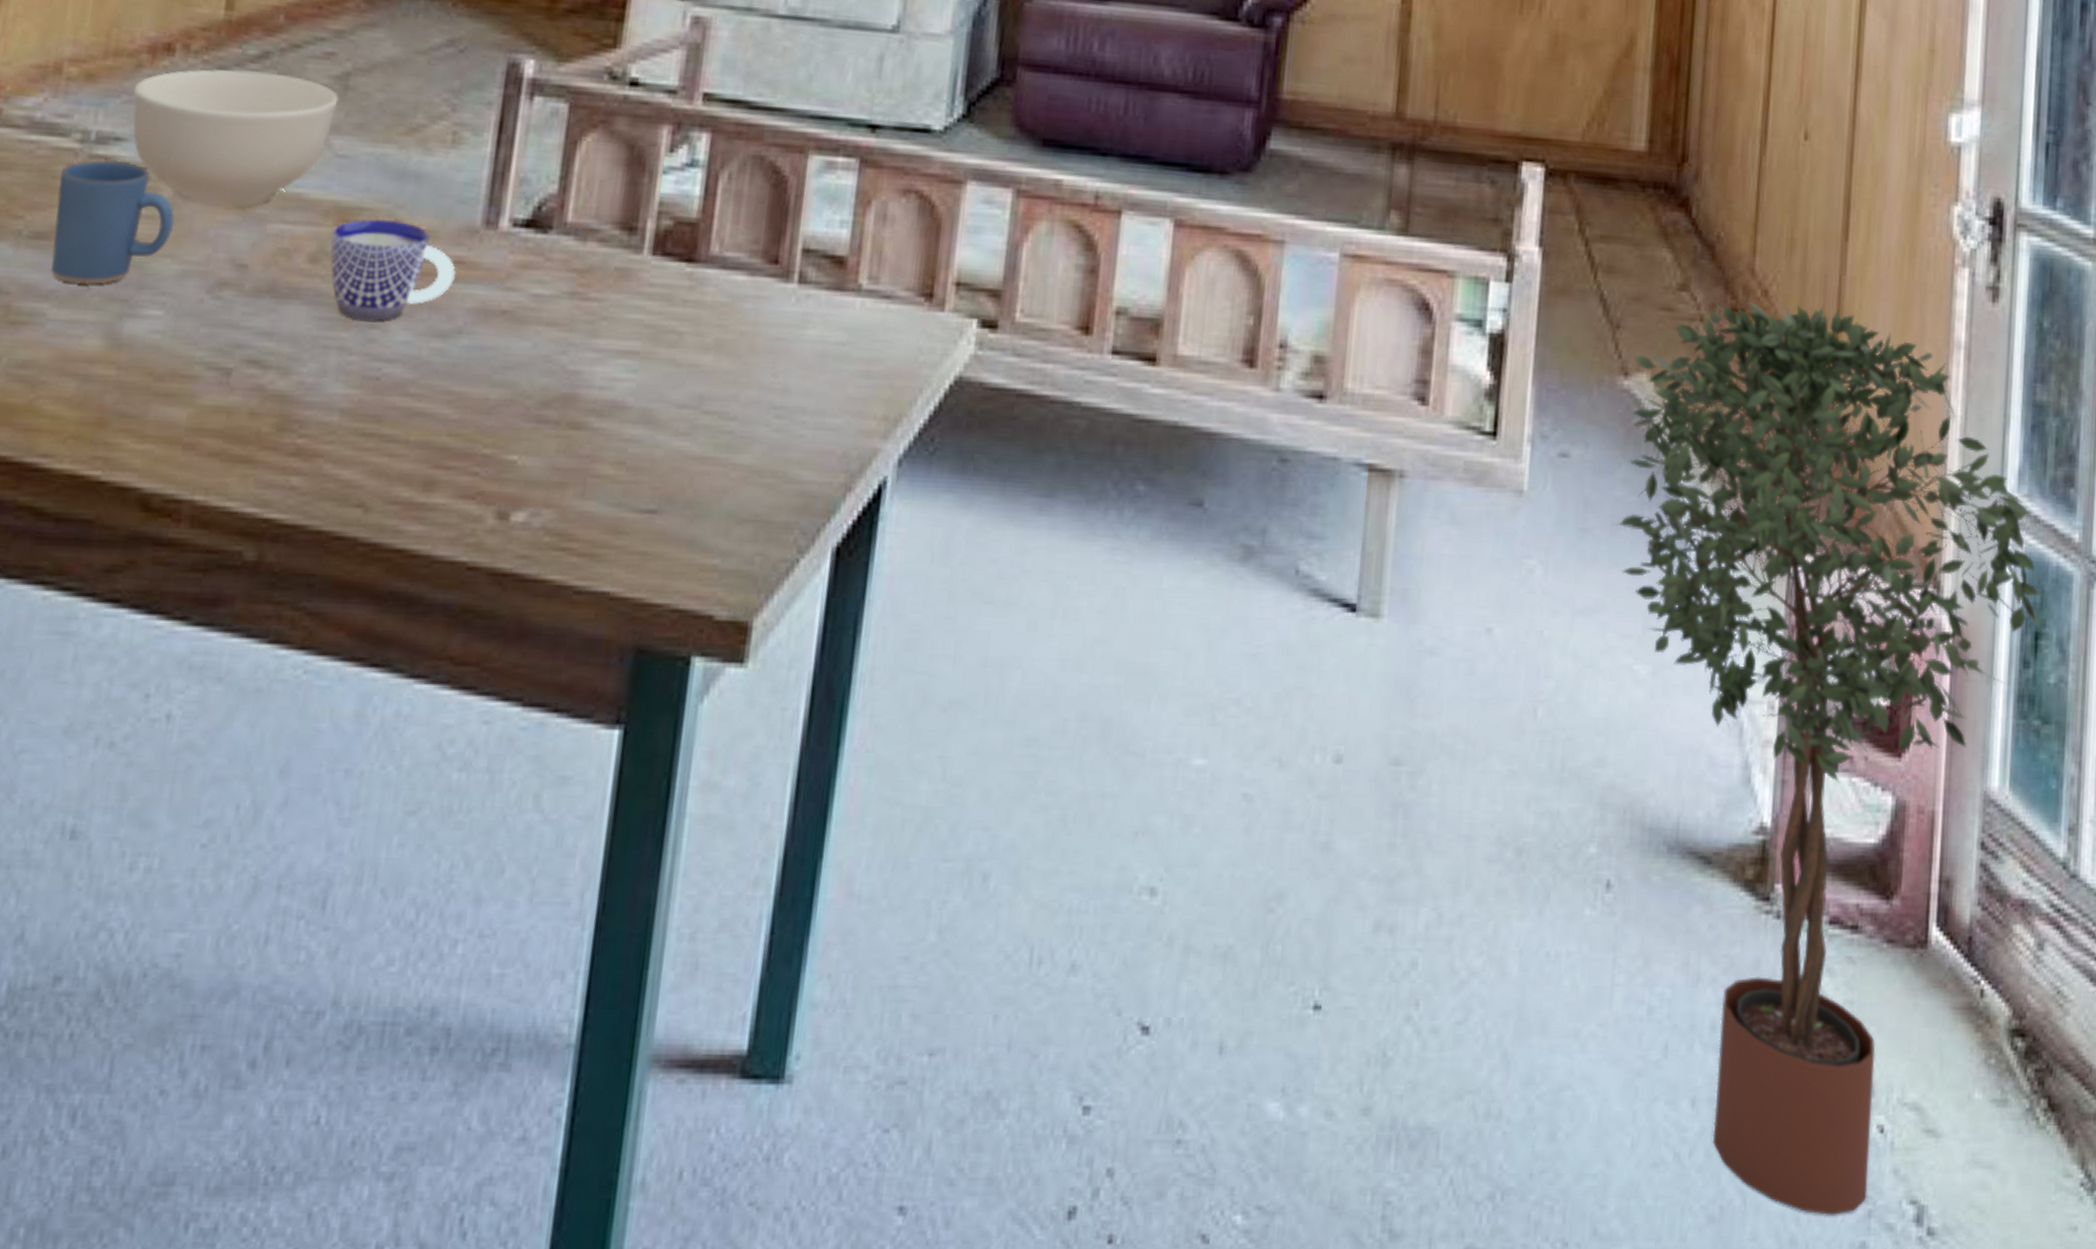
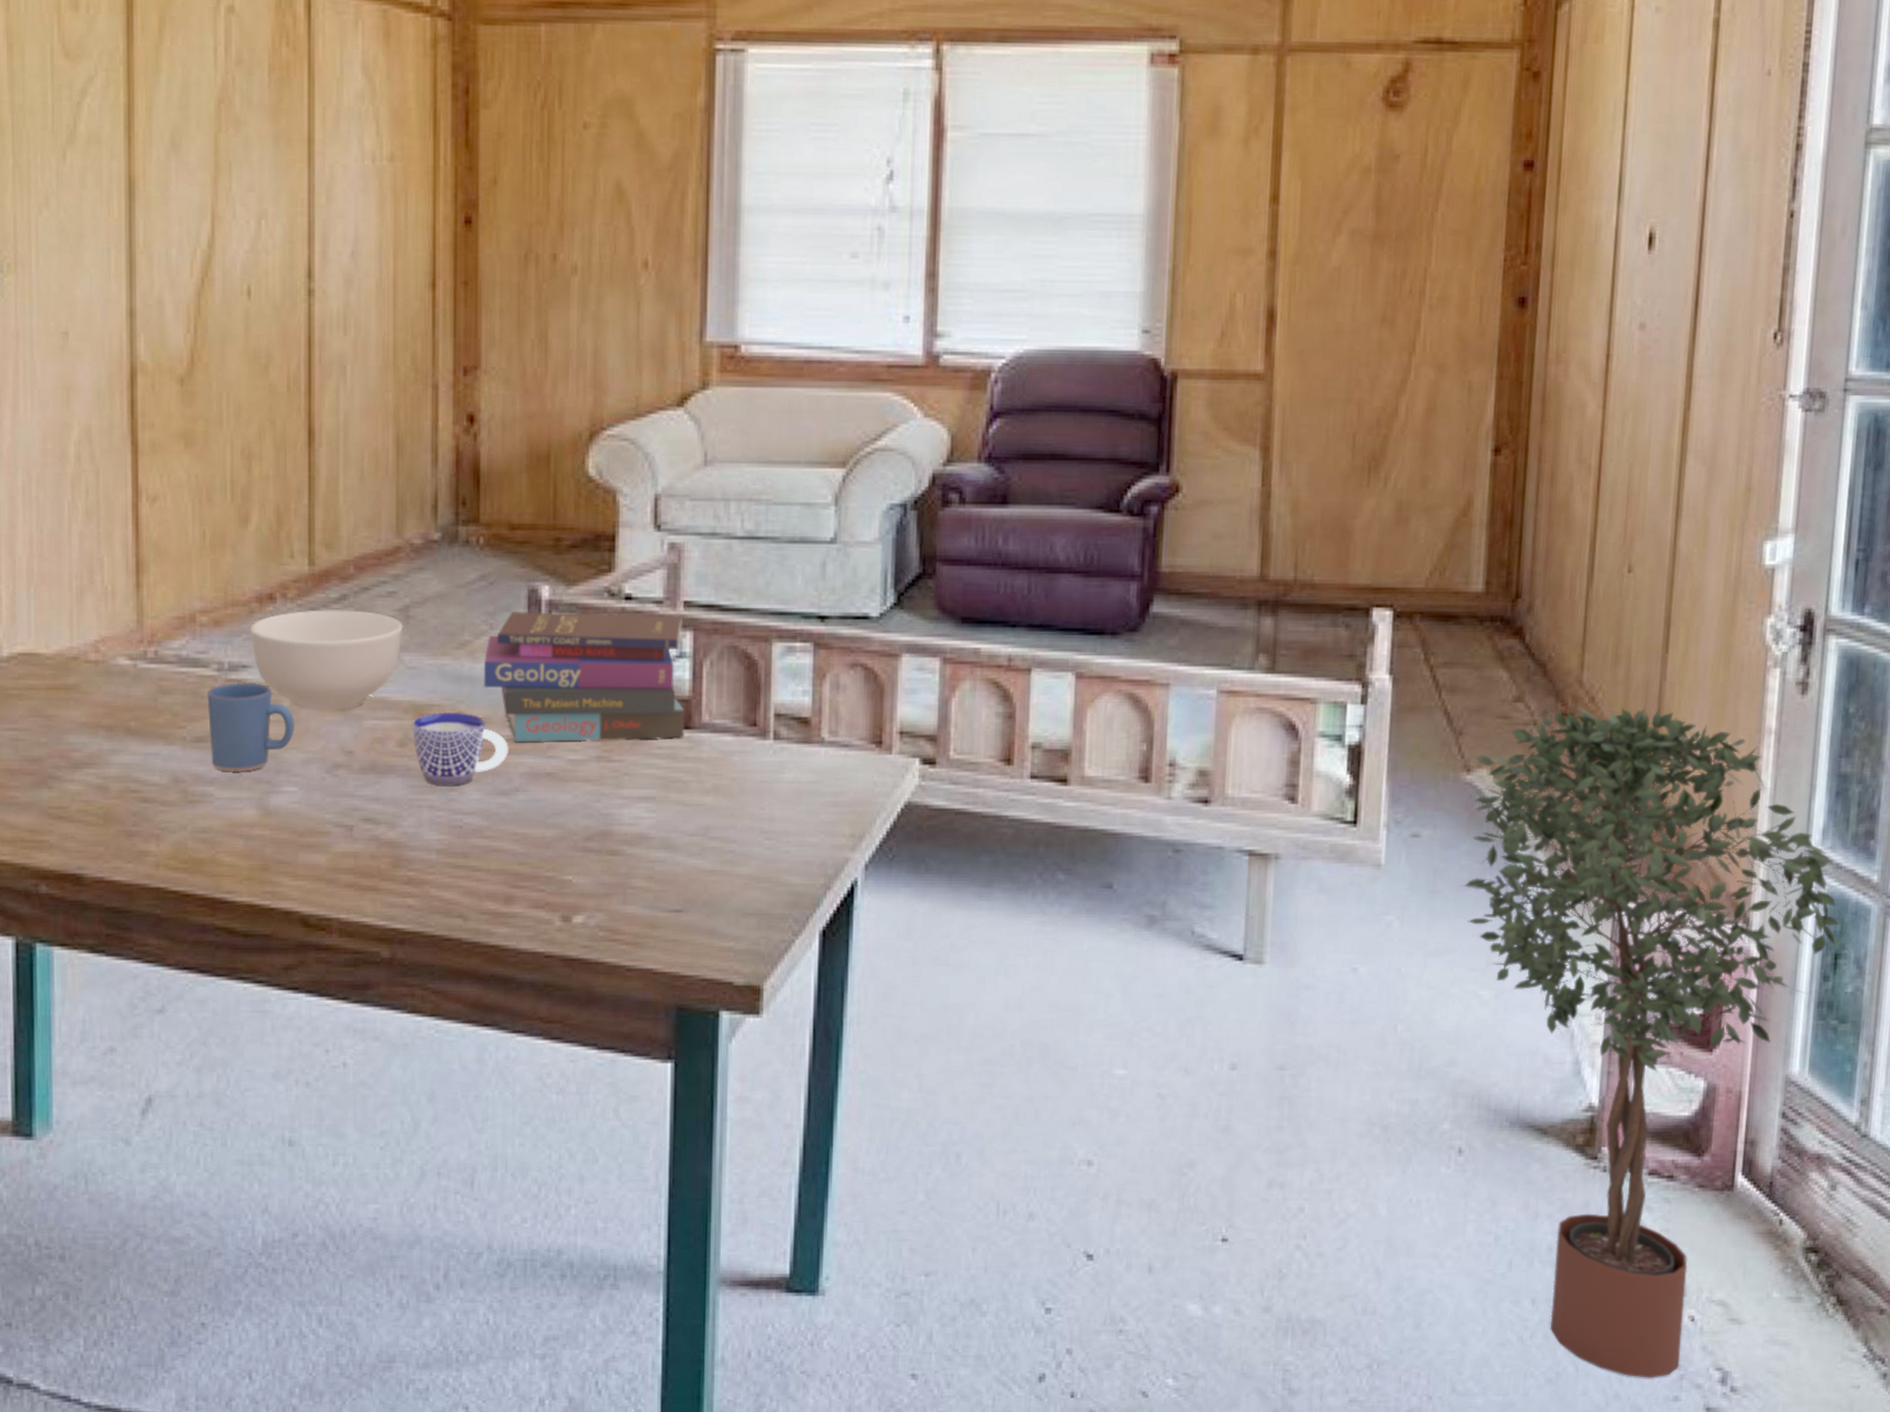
books: none [434,89,699,274] -> present [484,610,685,742]

